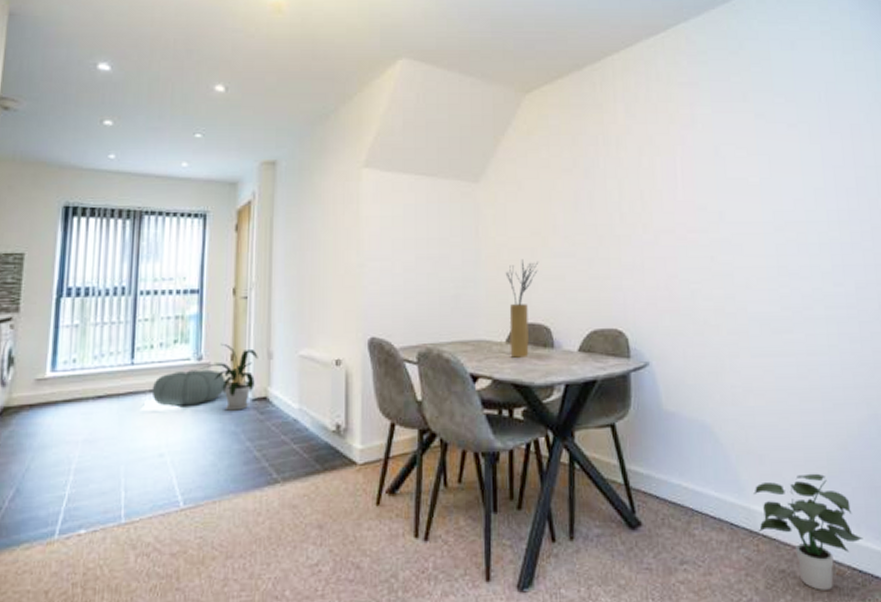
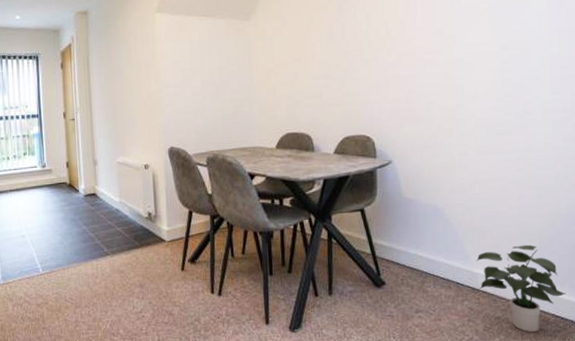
pouf: present [151,369,225,406] -> none [11,174,64,202]
house plant: present [201,343,258,411] -> none [45,154,87,204]
vase: present [505,259,538,358] -> none [274,82,300,160]

